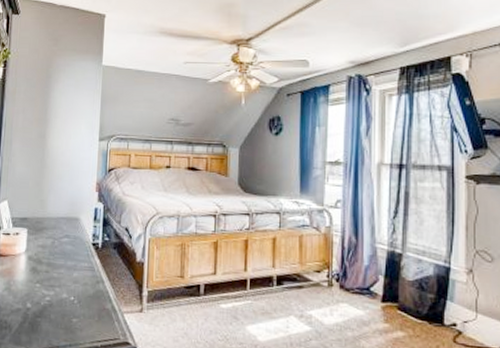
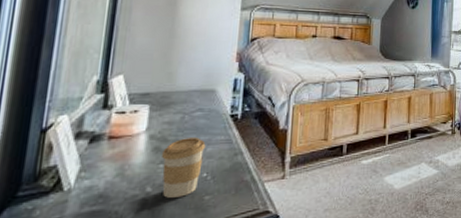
coffee cup: none [38,261,72,316] -> present [162,138,206,198]

